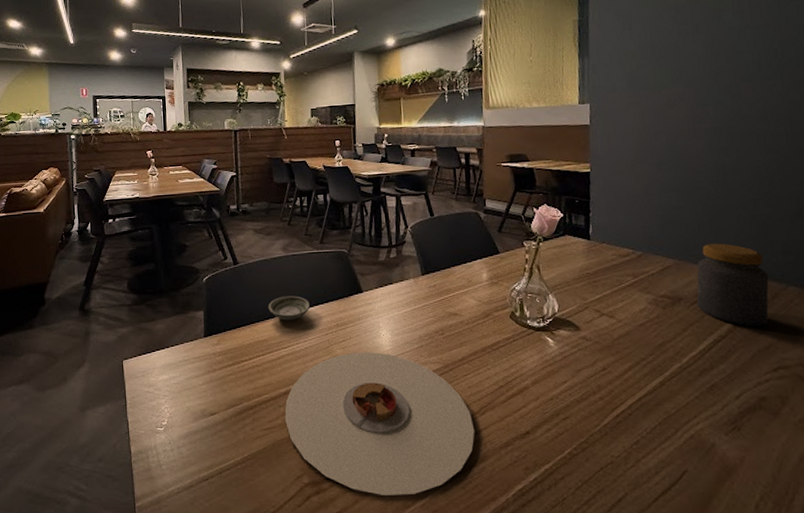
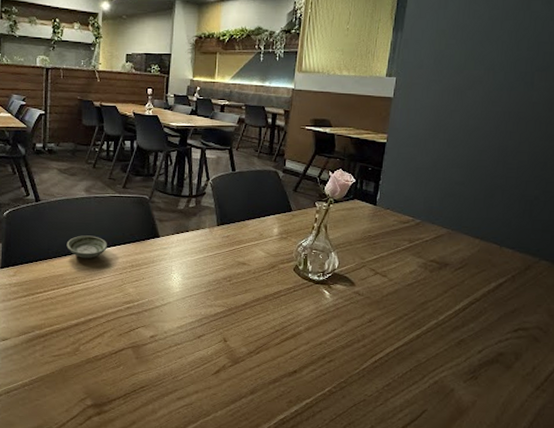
plate: present [285,352,475,495] -> none [74,292,249,419]
jar: present [696,243,769,327] -> none [460,217,526,293]

